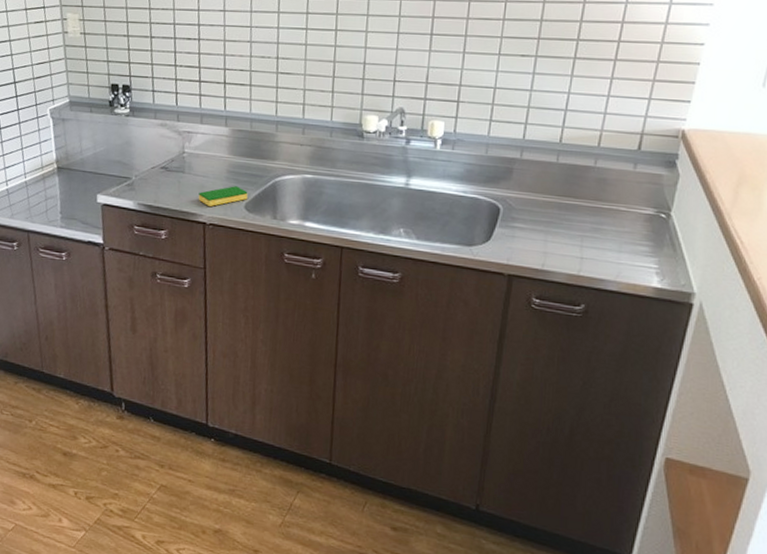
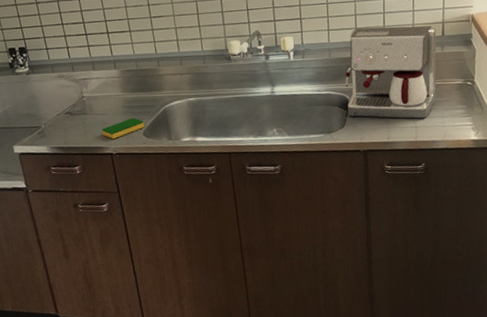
coffee maker: none [497,123,631,250] -> present [345,25,437,119]

